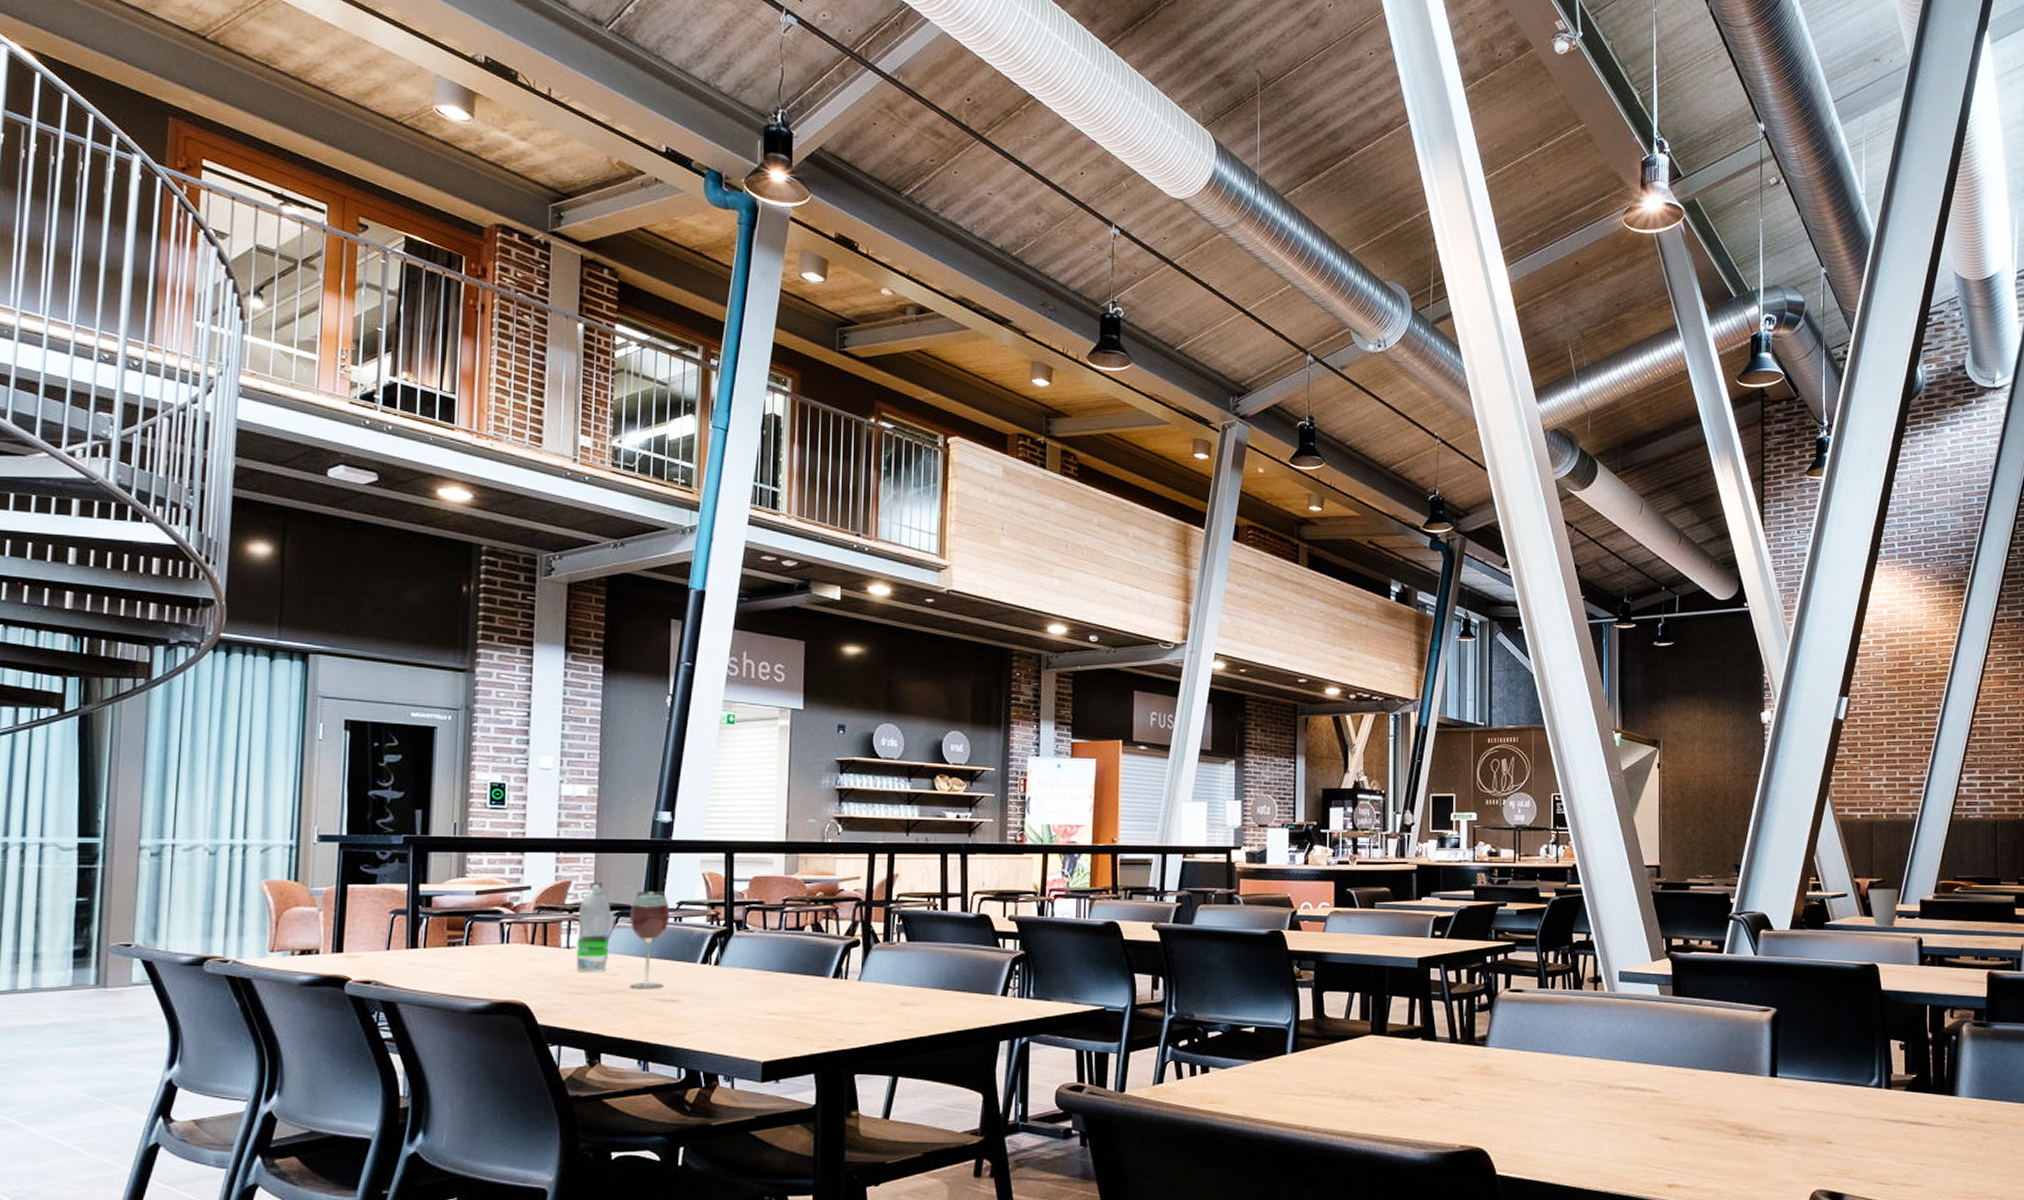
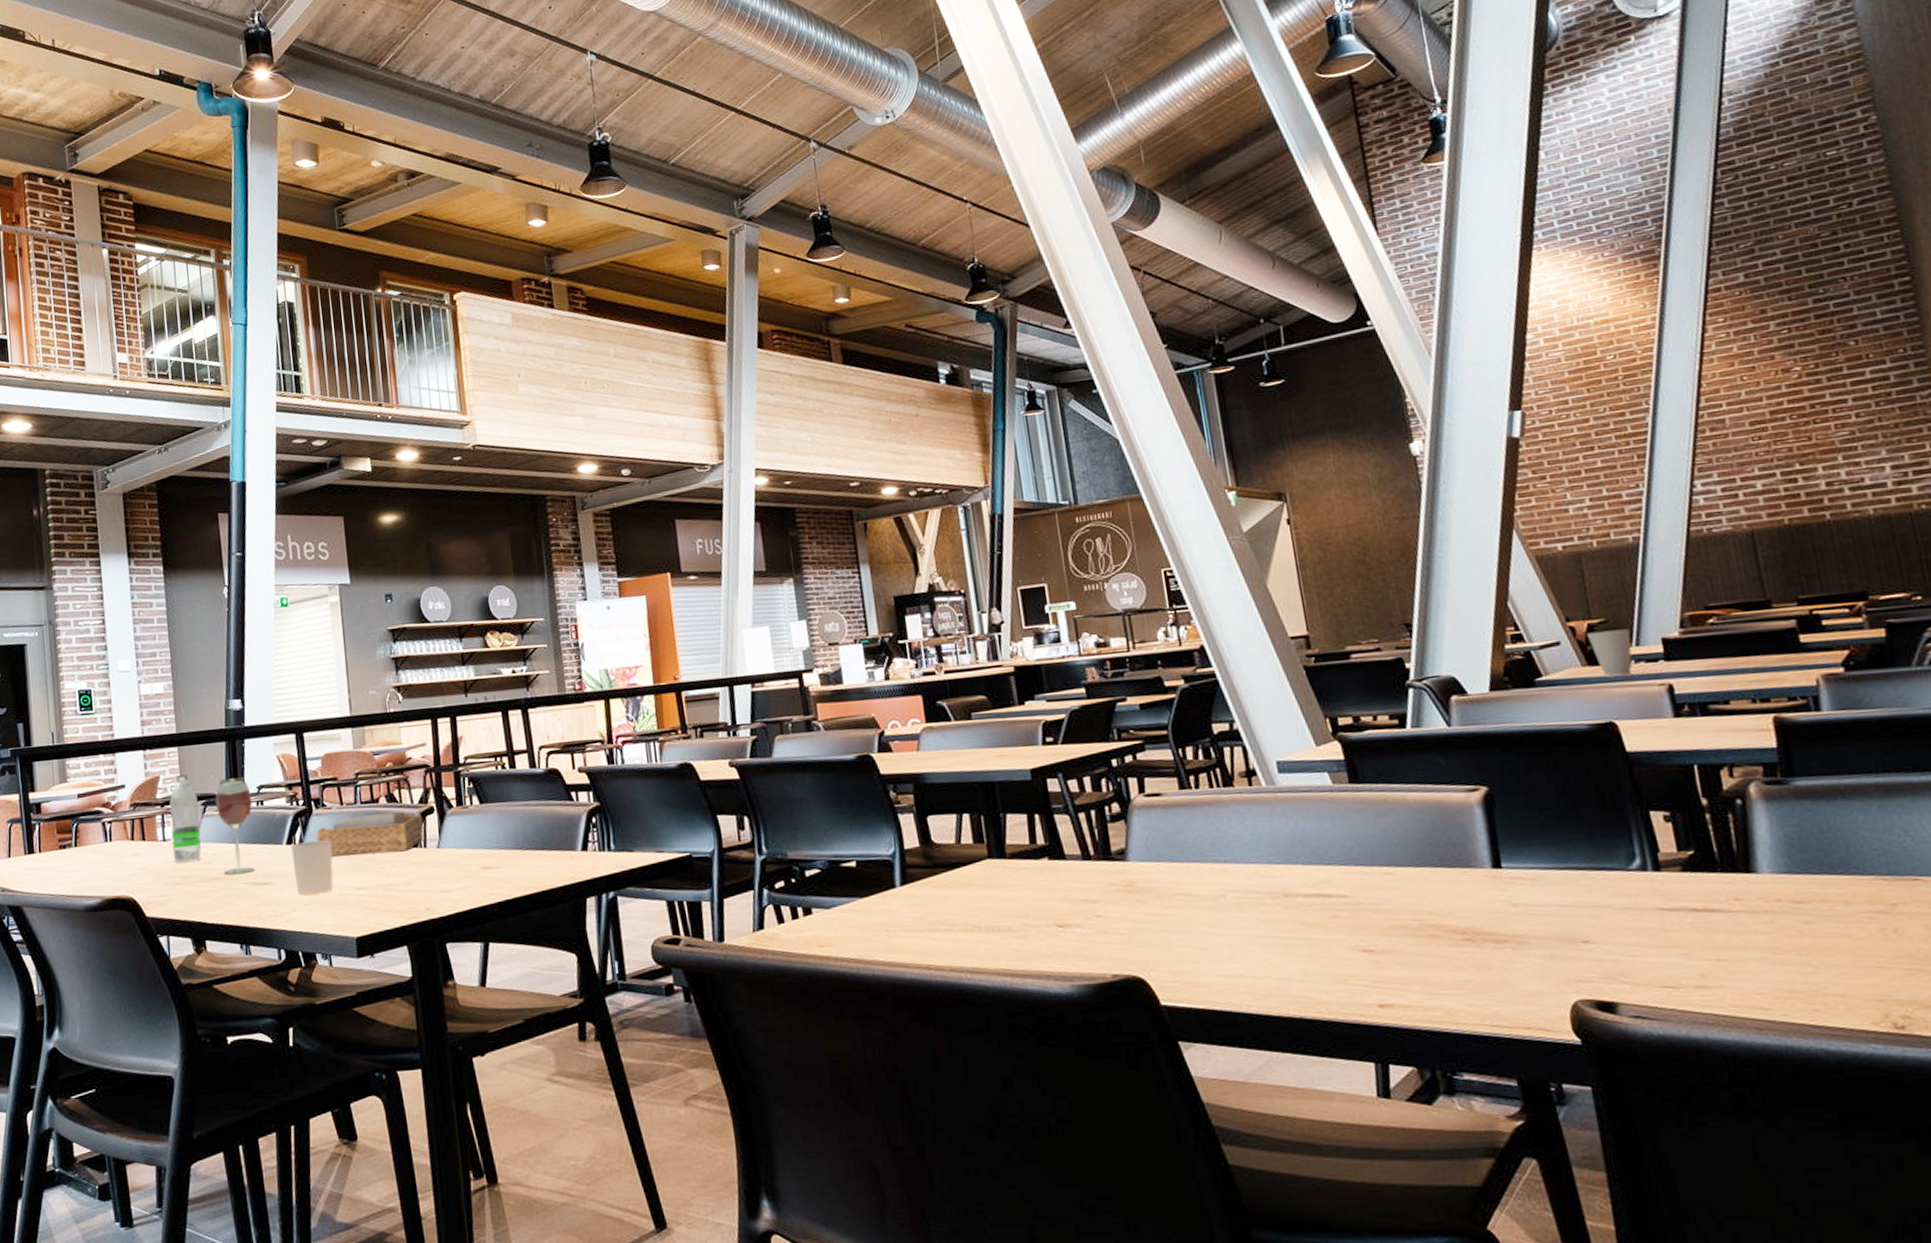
mug: none [705,963,750,1016] -> present [291,840,334,896]
napkin holder: none [734,942,848,981] -> present [316,812,424,858]

